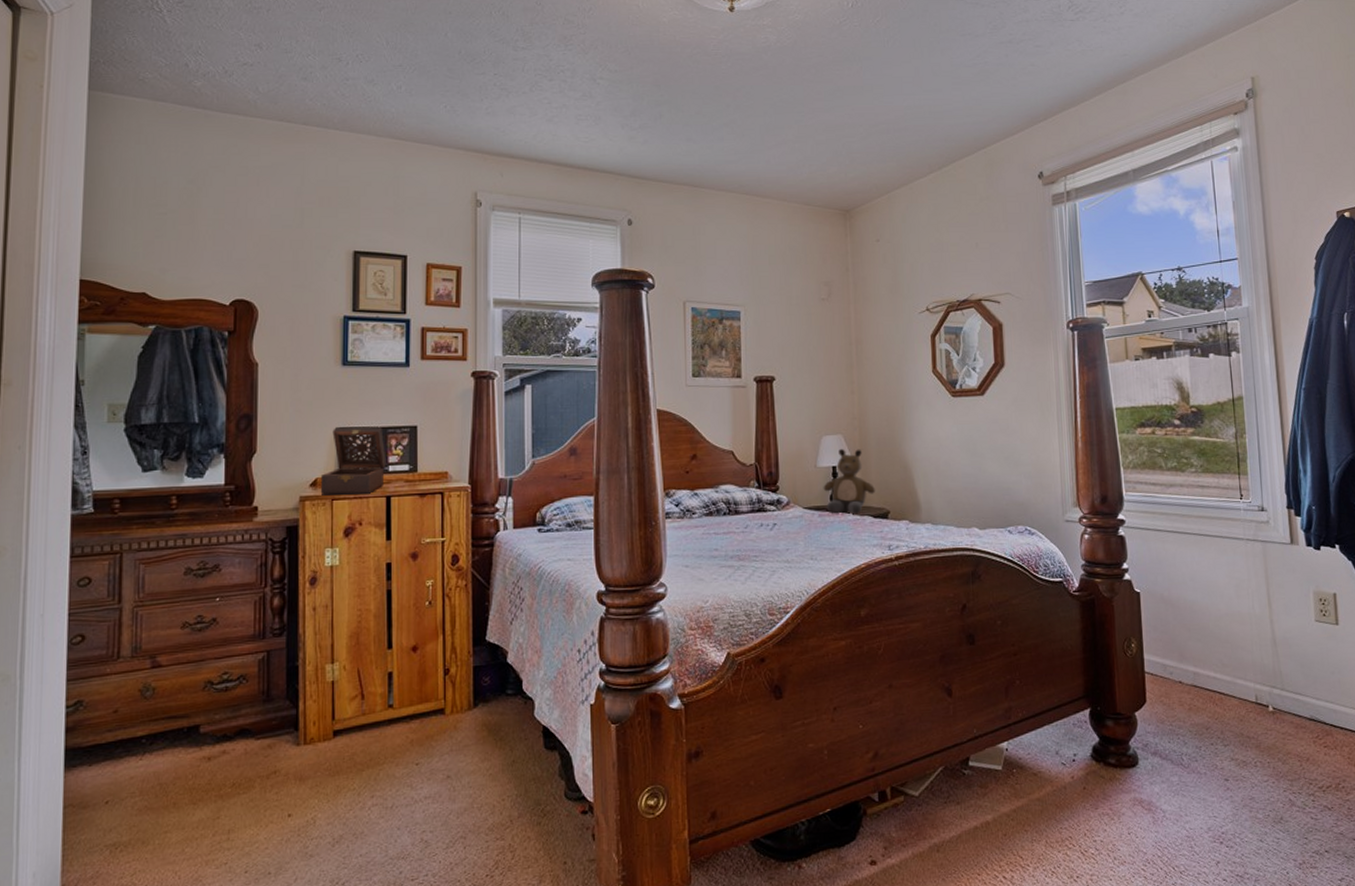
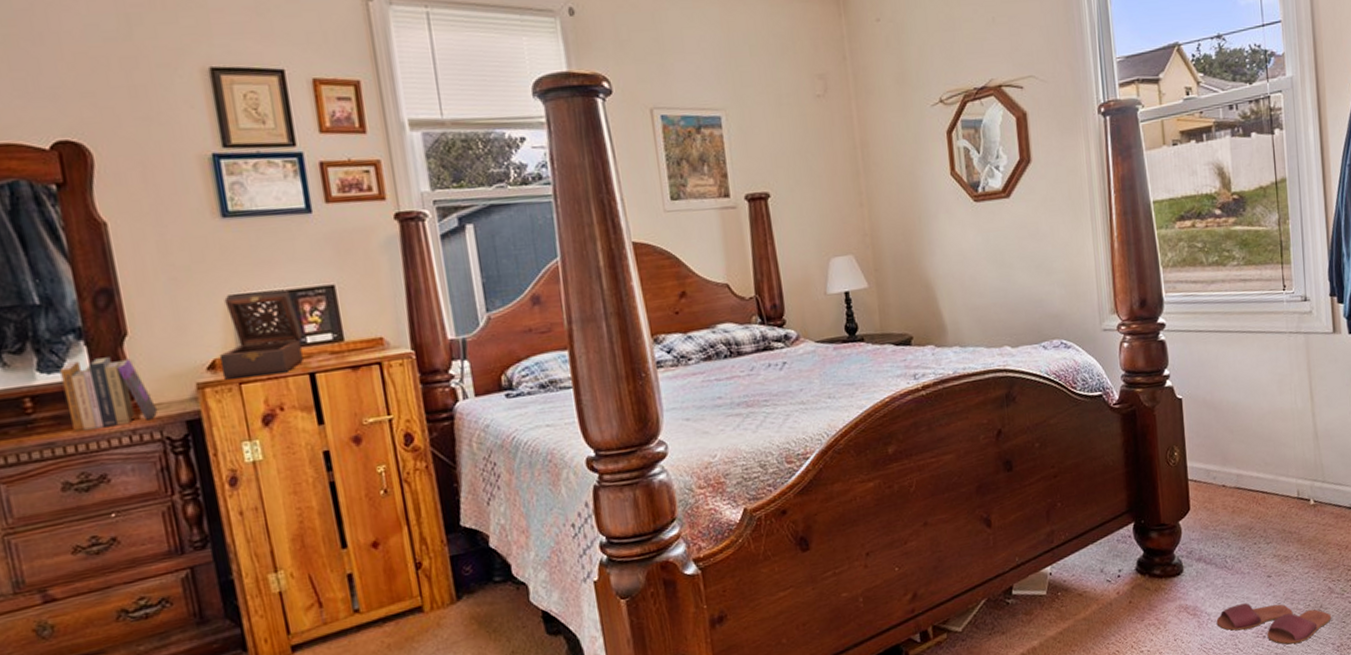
books: none [202,468,268,528] -> present [60,355,158,433]
bear: present [823,448,876,515] -> none [836,269,896,345]
slippers: none [1171,804,1293,854] -> present [1216,603,1332,645]

